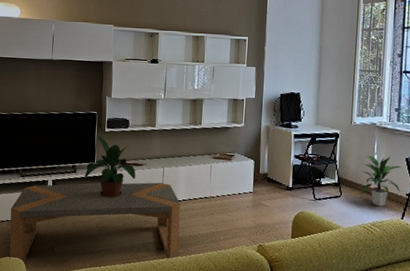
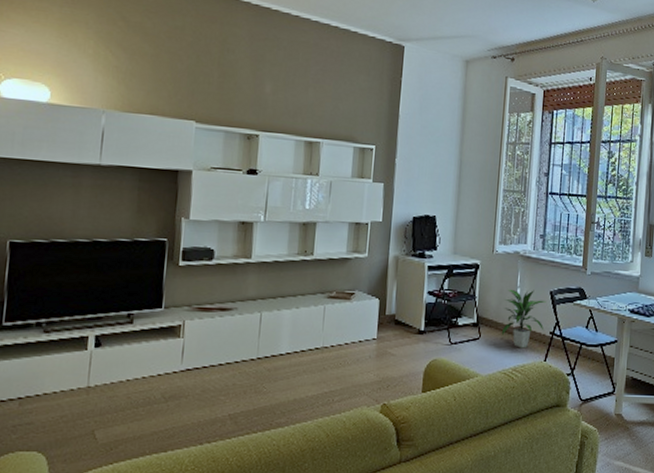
coffee table: present [9,182,180,264] -> none [20,332,283,460]
potted plant: present [83,135,136,198] -> none [144,271,222,357]

